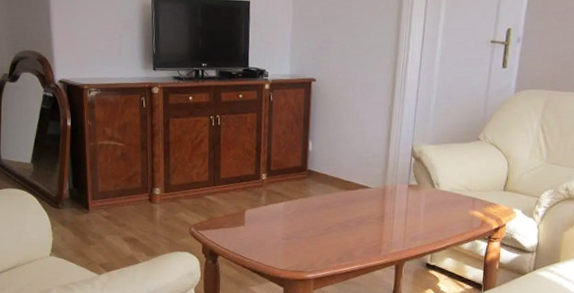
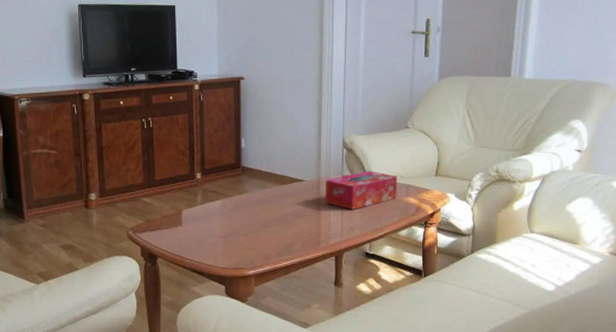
tissue box: none [389,181,465,220] -> present [324,170,398,210]

